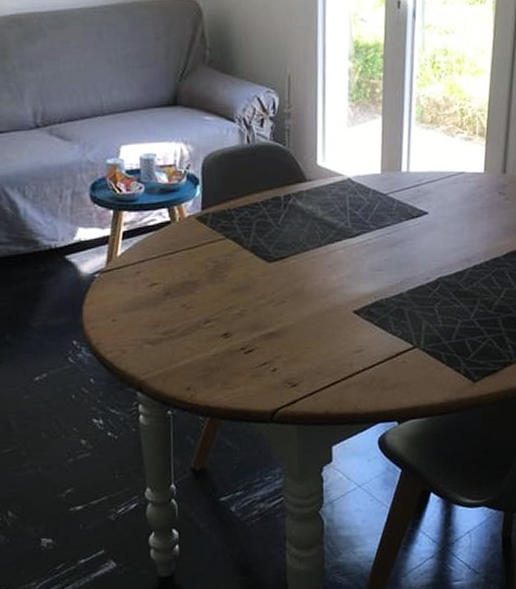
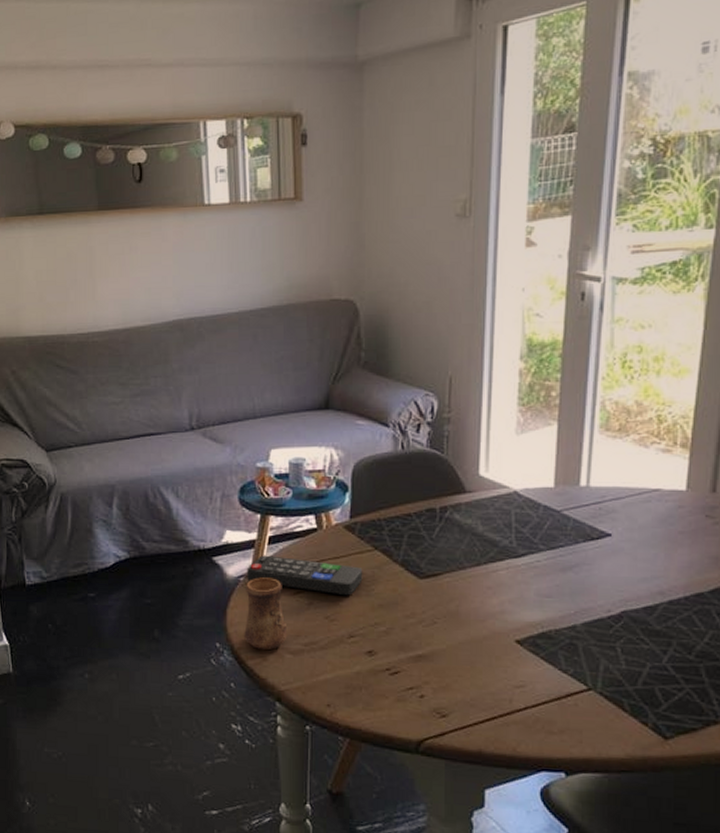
cup: none [101,272,146,344] -> present [244,577,288,651]
remote control: none [102,250,216,284] -> present [247,555,363,596]

